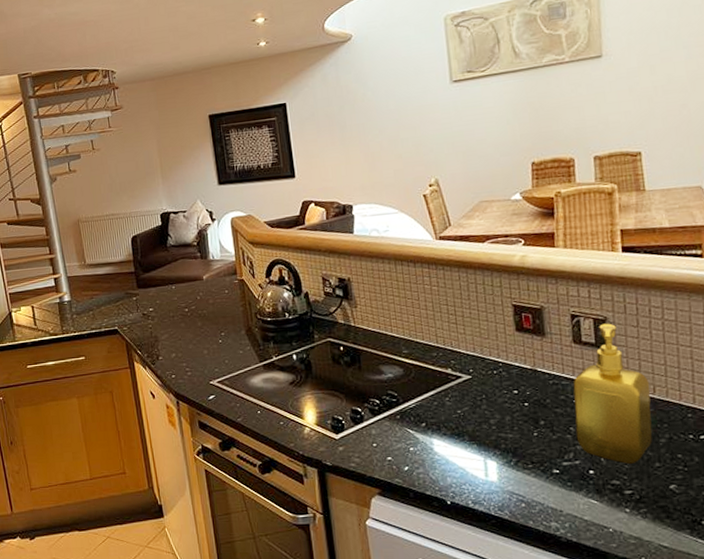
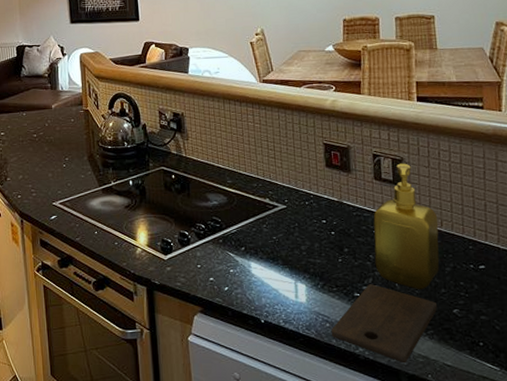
cutting board: none [527,459,651,546] -> present [331,284,438,364]

